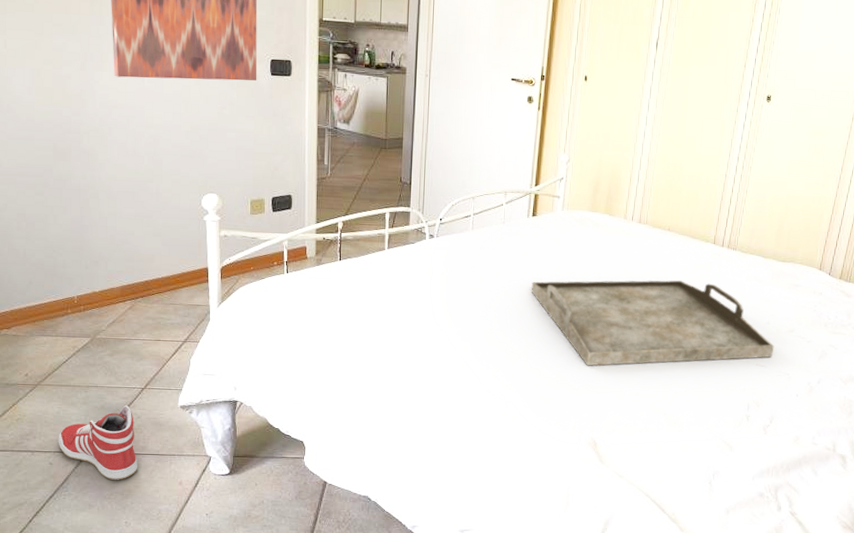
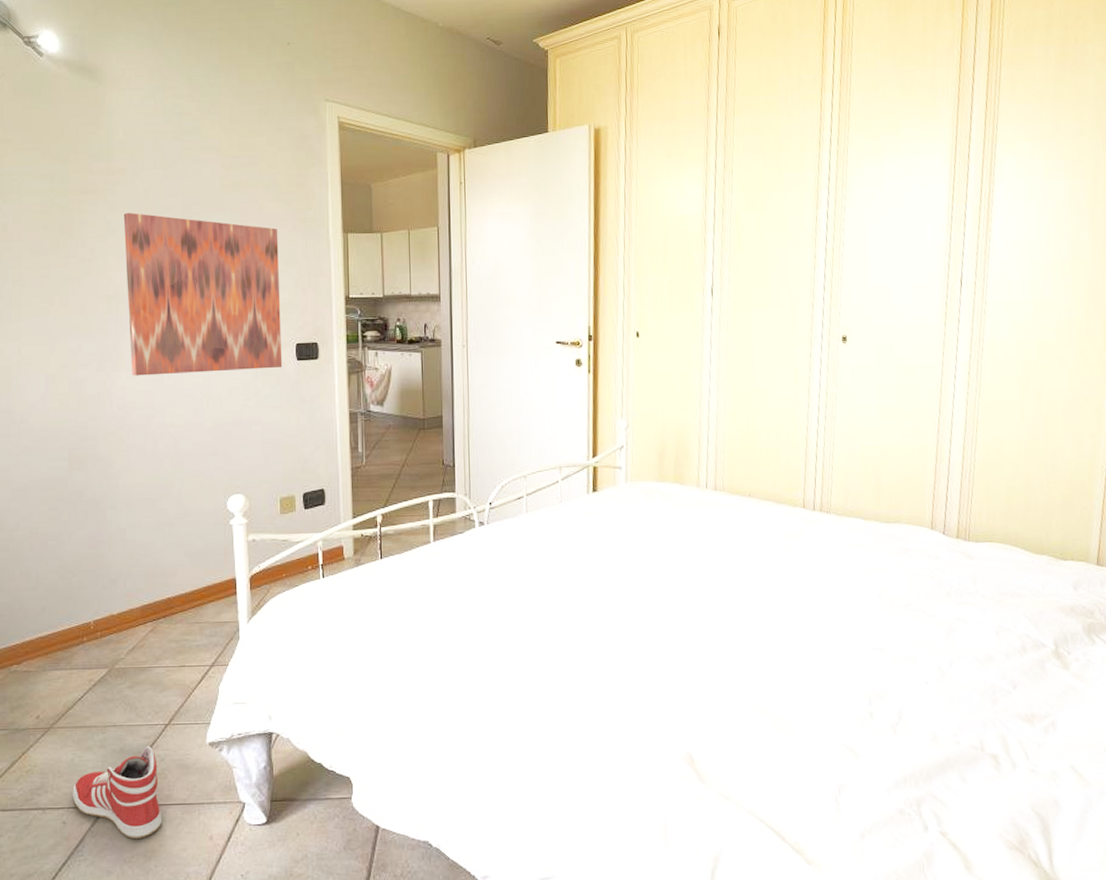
serving tray: present [531,280,775,366] -> none [598,553,891,664]

